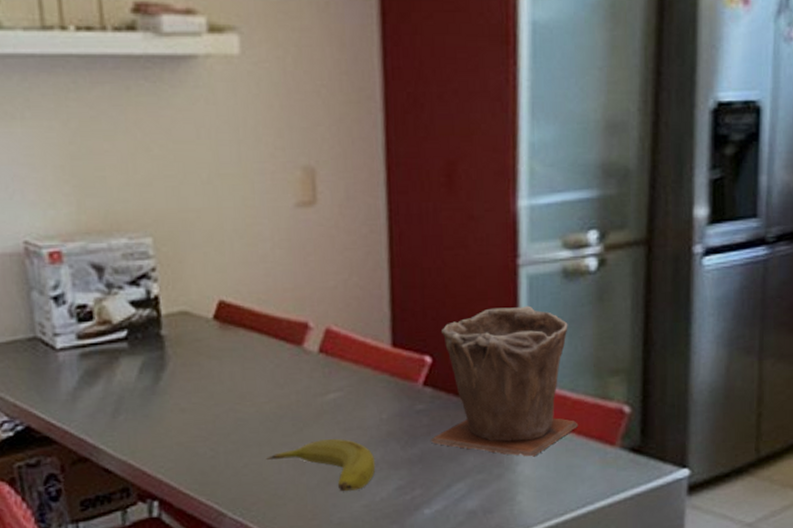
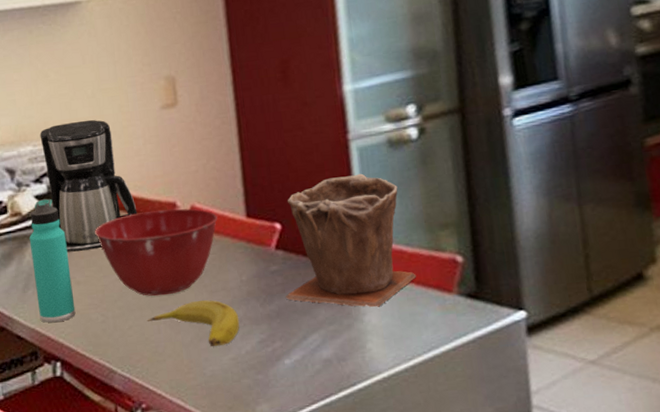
thermos bottle: none [121,306,179,456] -> present [29,198,76,323]
coffee maker: none [137,211,260,373] -> present [39,119,138,252]
mixing bowl: none [206,330,357,431] -> present [95,208,218,296]

